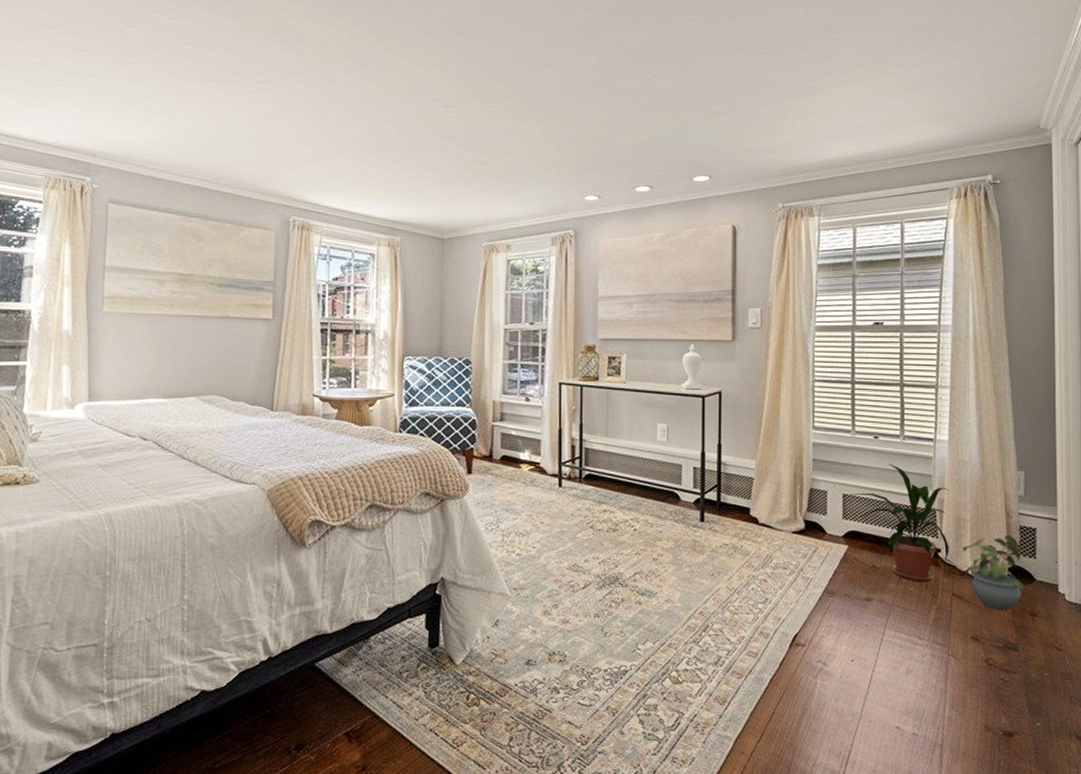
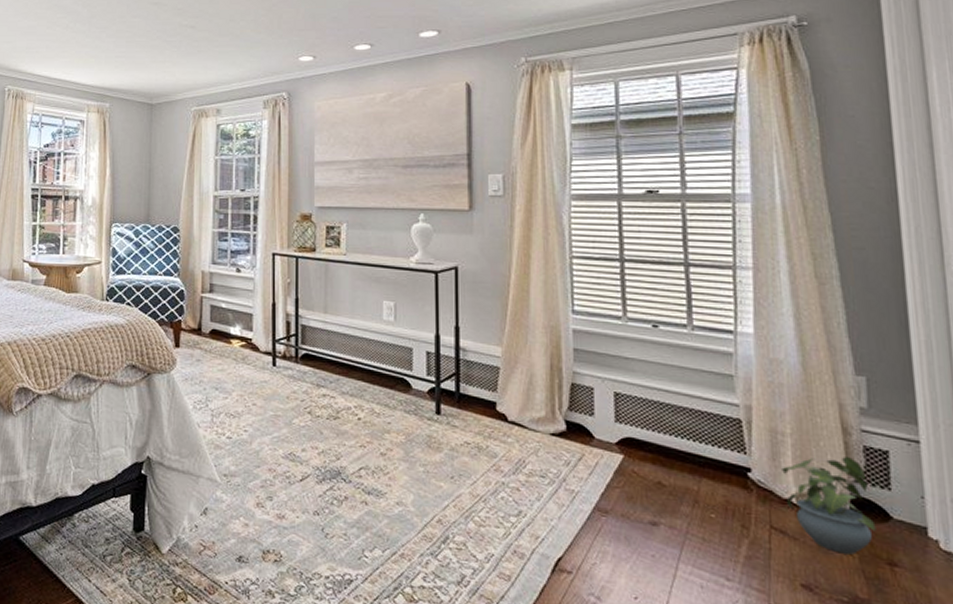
house plant: present [850,463,950,582] -> none [623,358,763,509]

